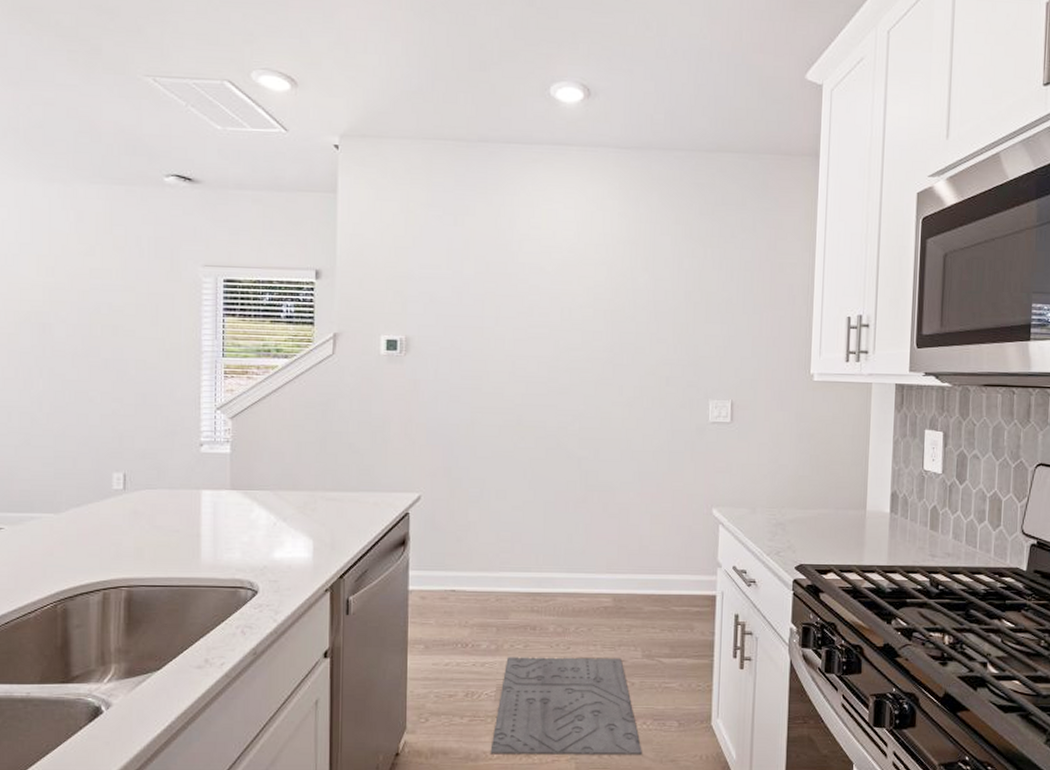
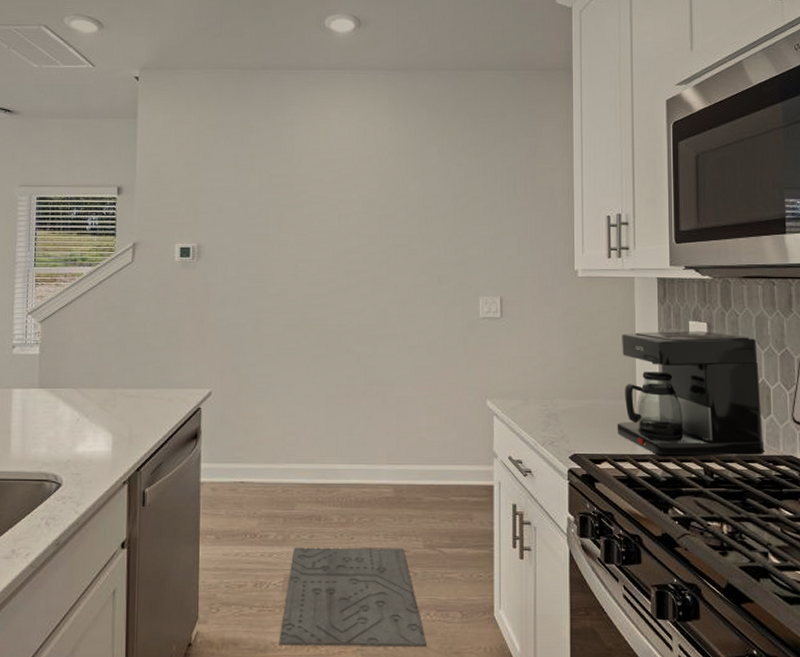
coffee maker: none [844,440,992,568] -> present [617,331,765,457]

